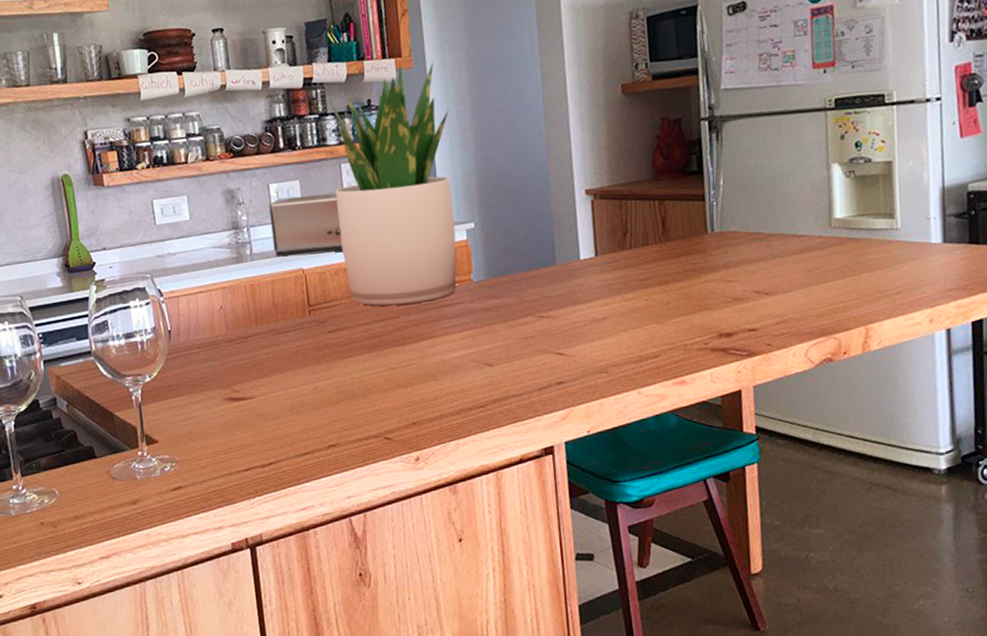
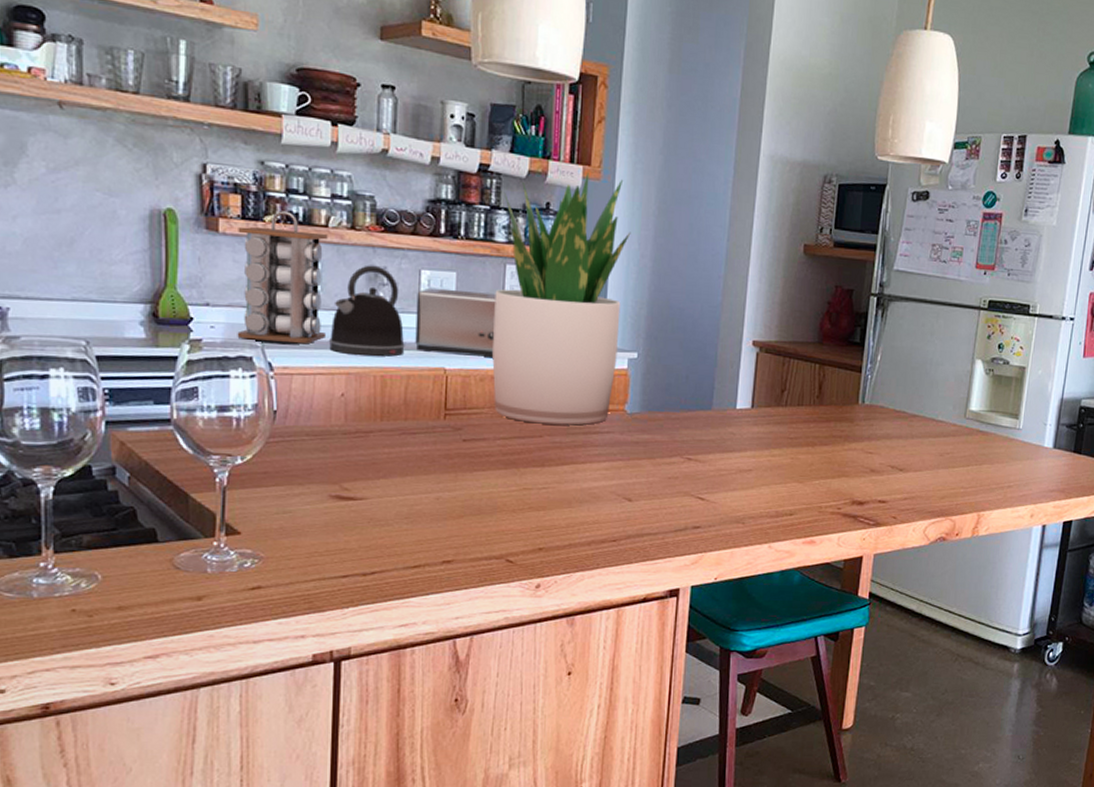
spice rack: none [118,156,201,273] -> present [237,211,328,344]
kettle: none [202,188,267,271] -> present [328,265,405,356]

